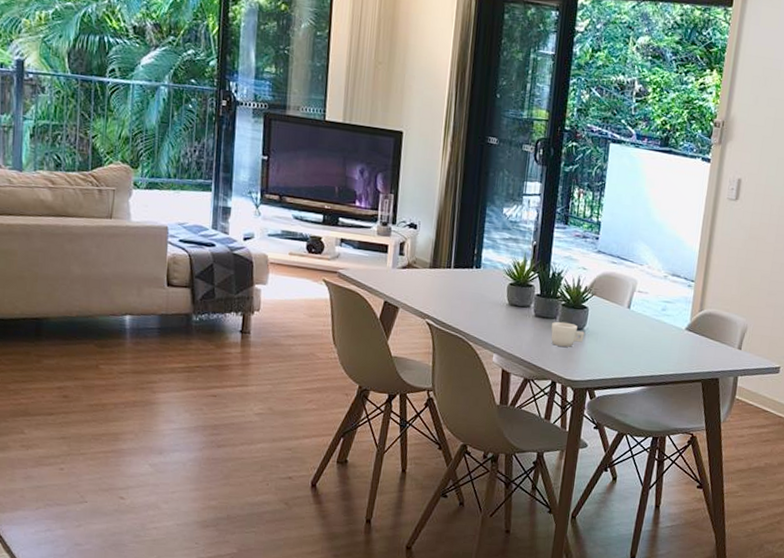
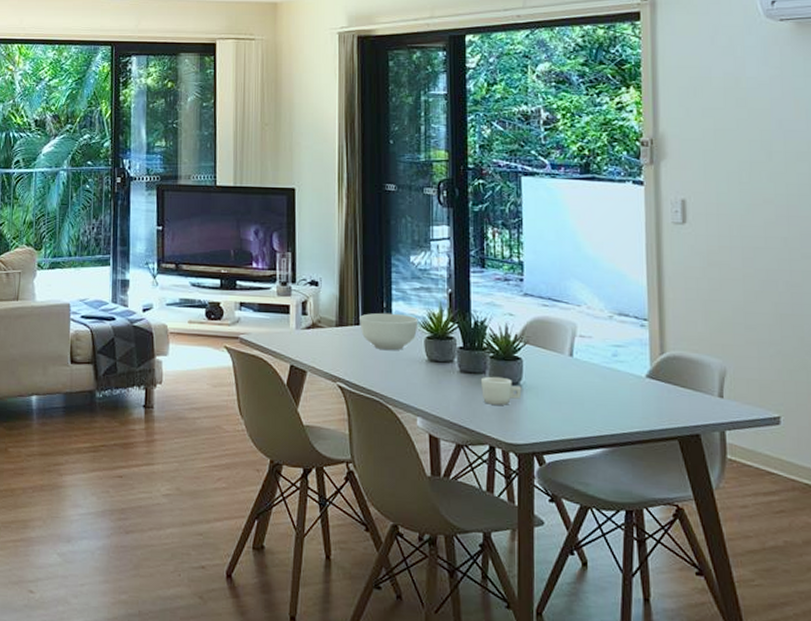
bowl: none [451,258,504,294] -> present [360,312,418,351]

